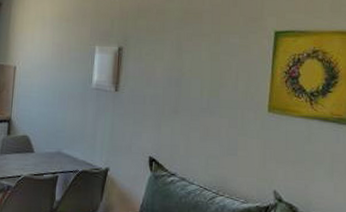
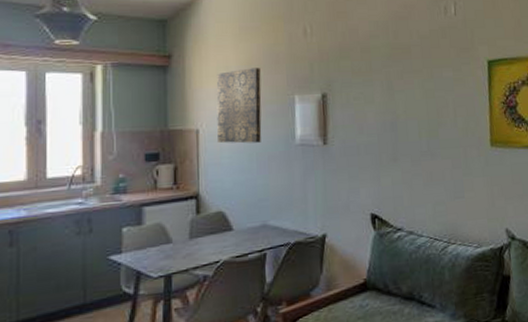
wall art: none [30,19,70,83] -> present [216,67,262,144]

